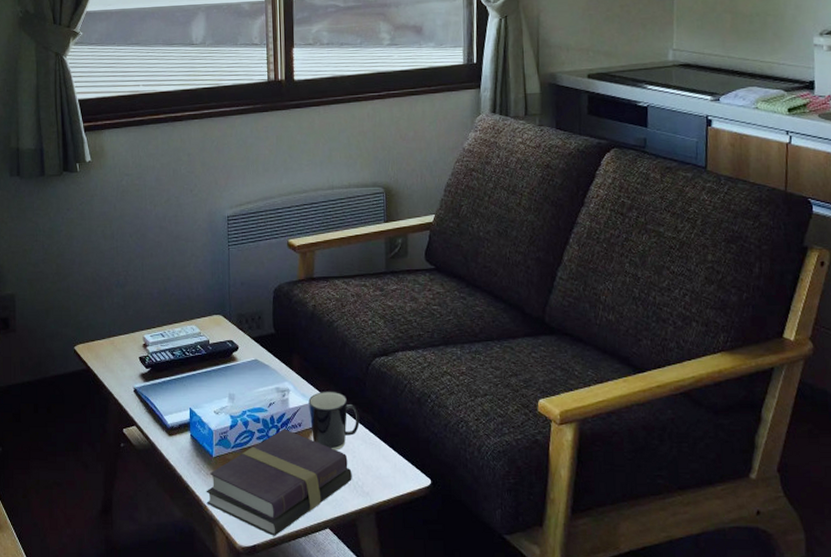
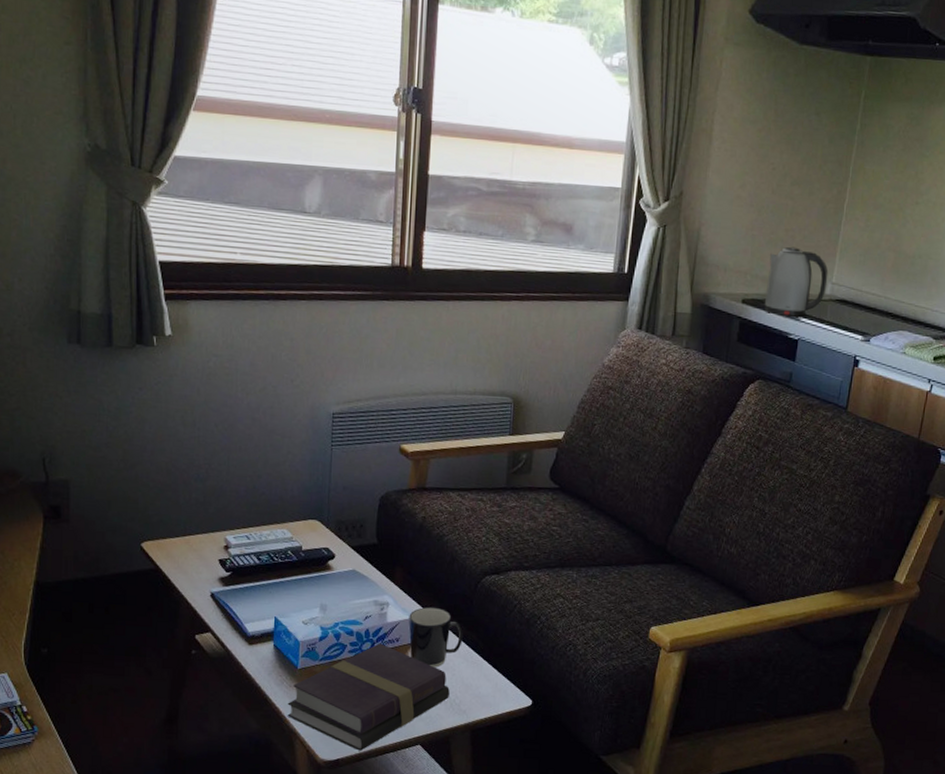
kettle: none [609,20,669,86] -> present [763,246,829,317]

